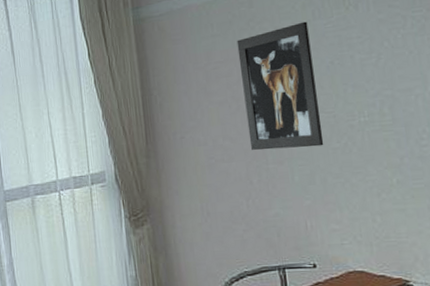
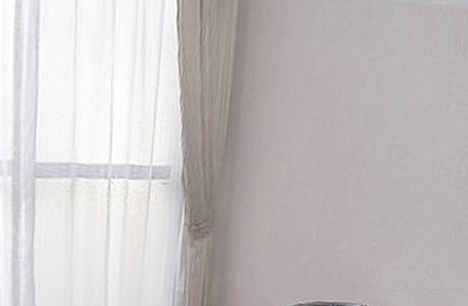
wall art: present [236,21,324,150] -> none [334,52,418,190]

